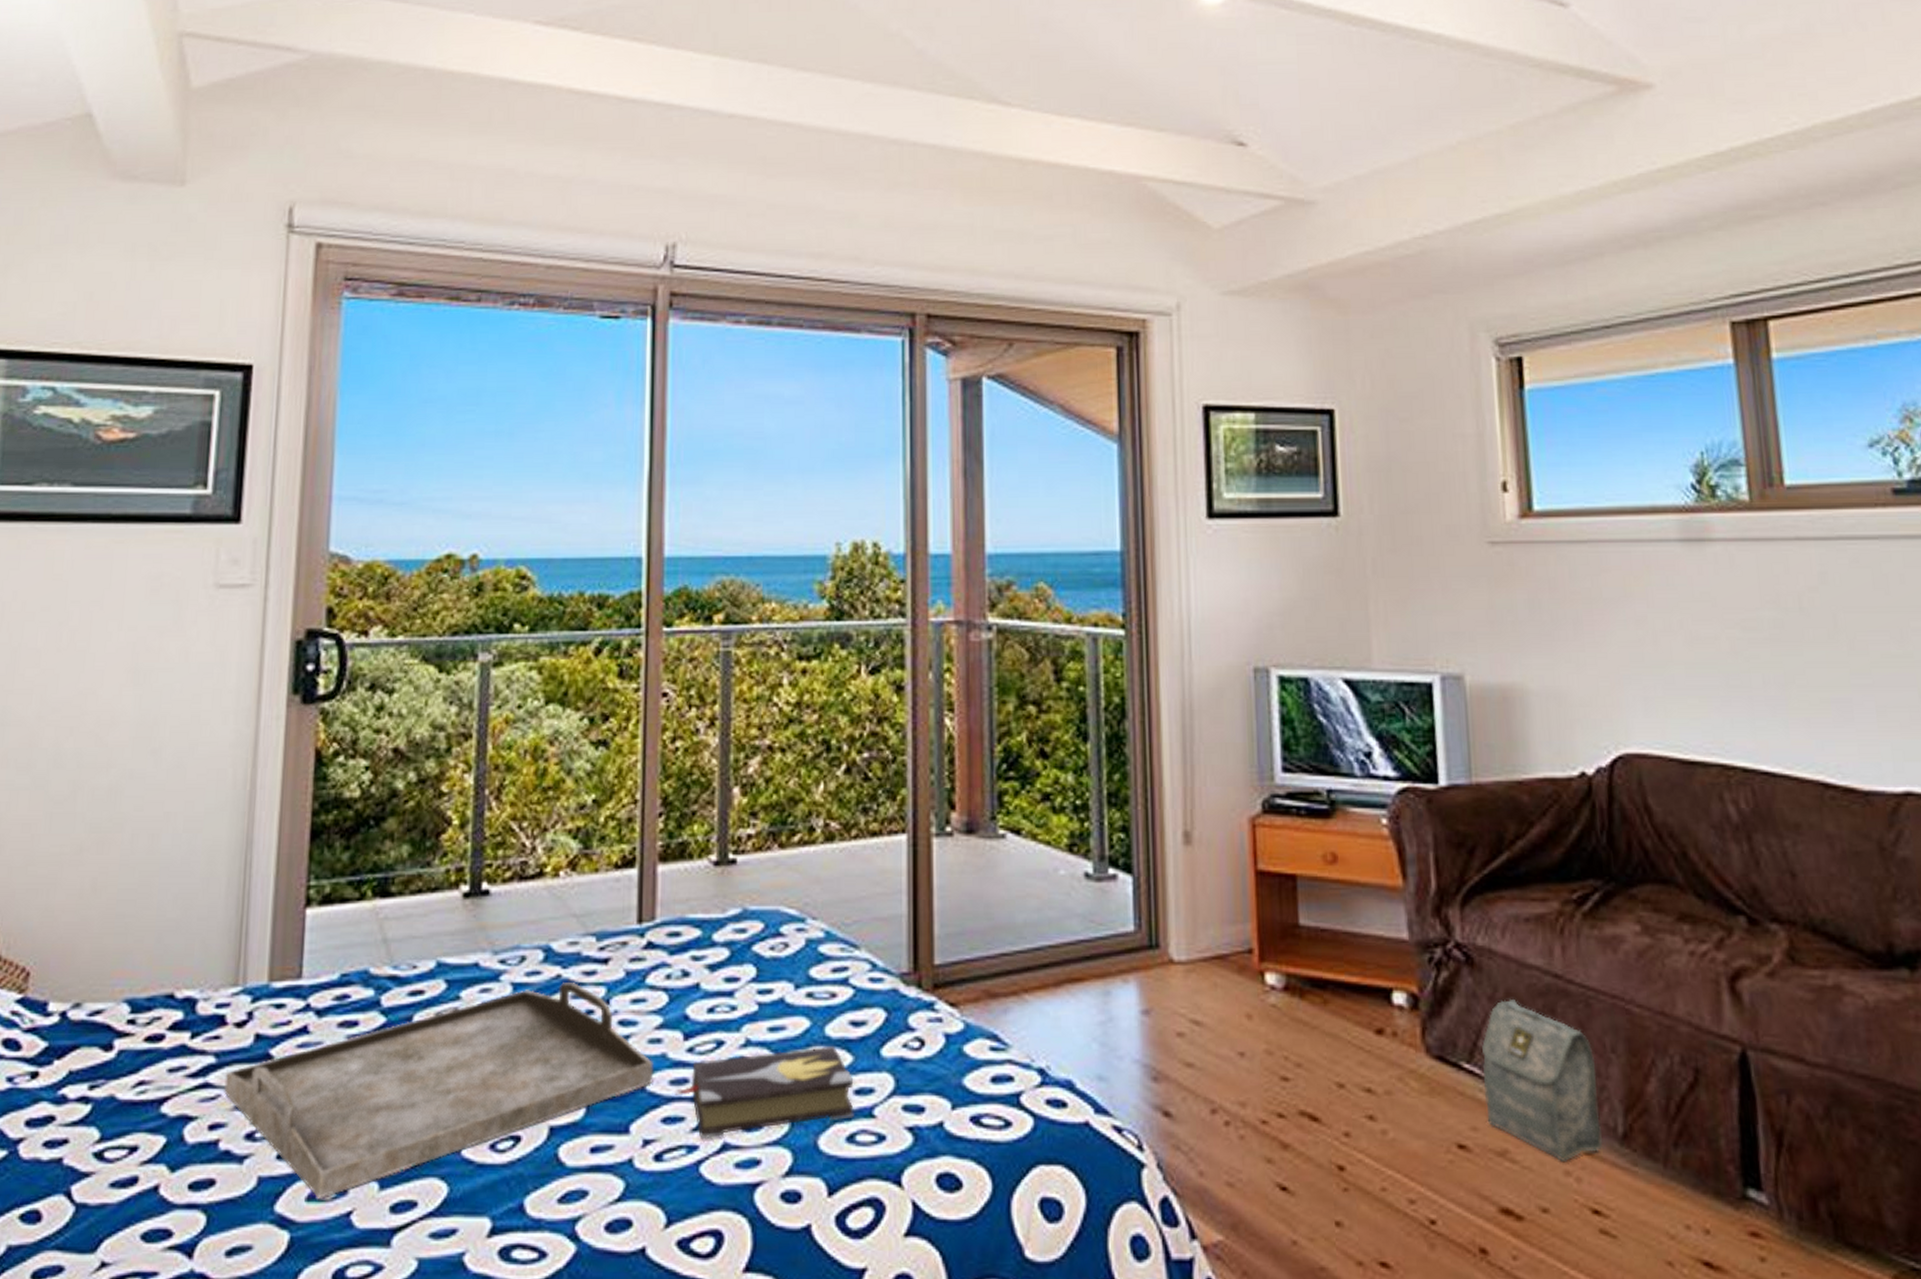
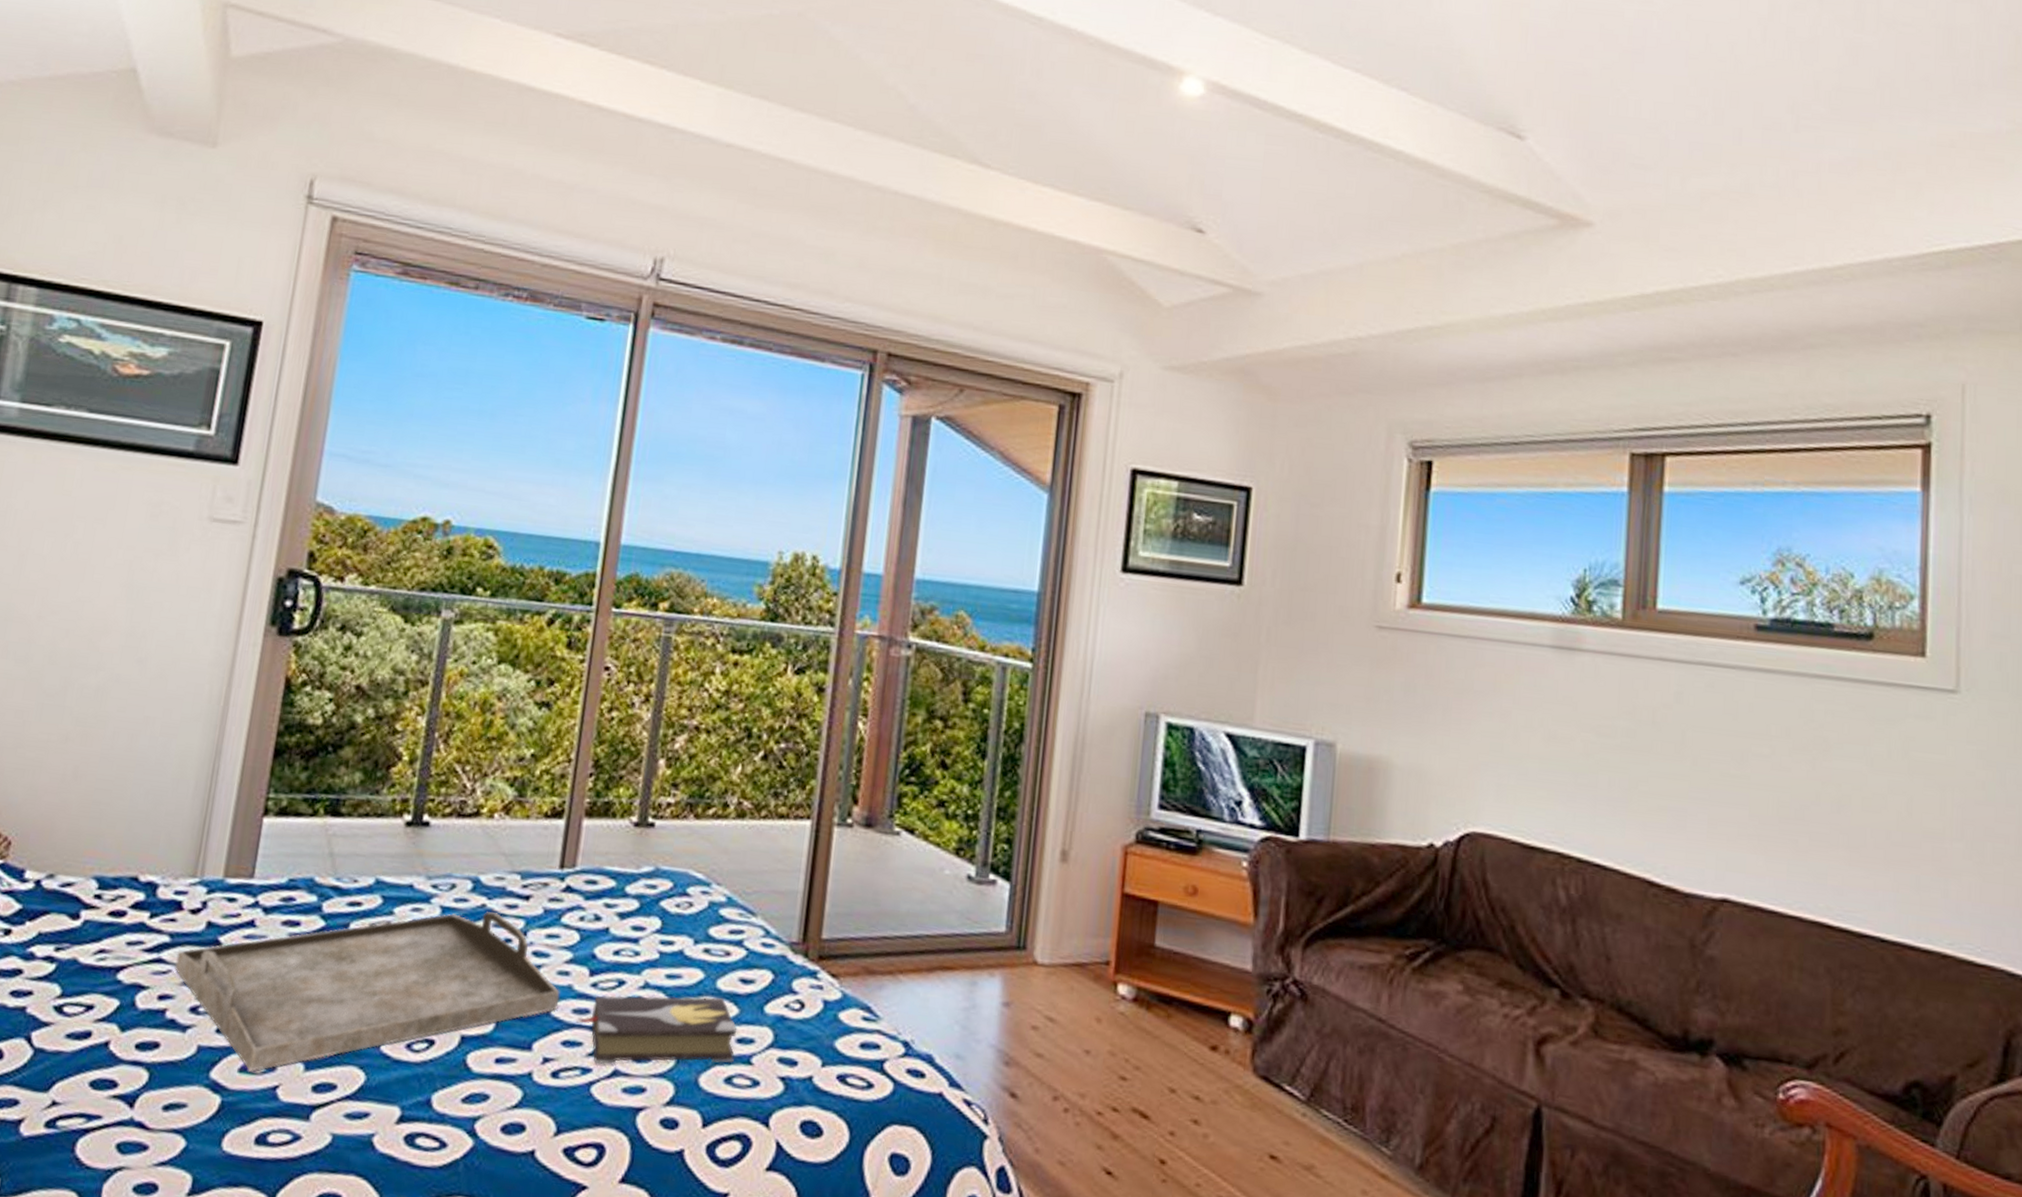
bag: present [1482,998,1603,1161] -> none [1299,1034,1404,1182]

